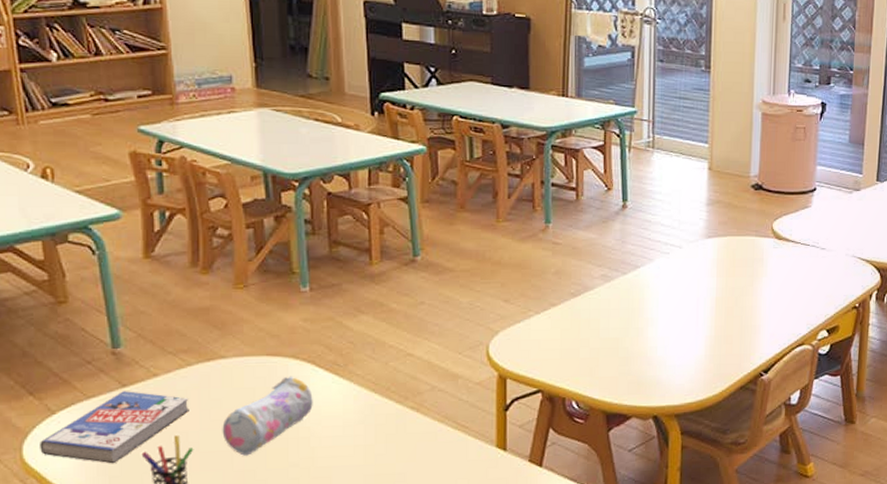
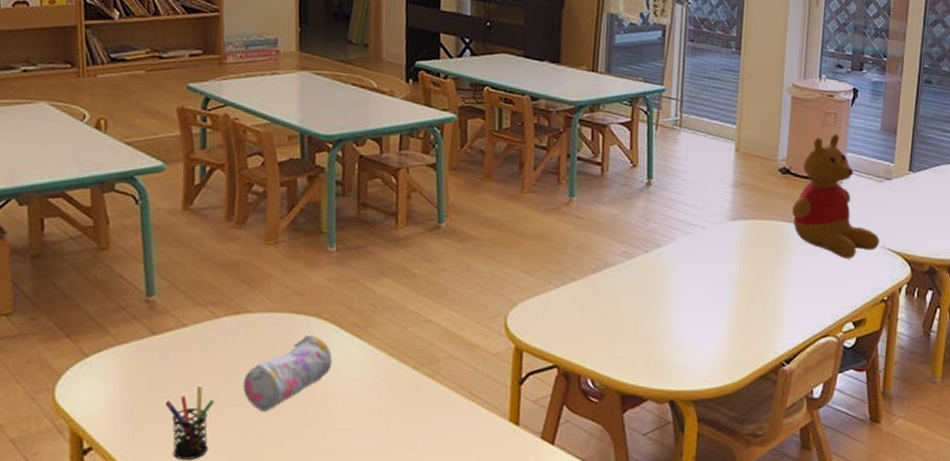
book: present [40,391,189,464] -> none [71,339,214,411]
teddy bear: none [766,148,850,269] -> present [792,134,879,259]

